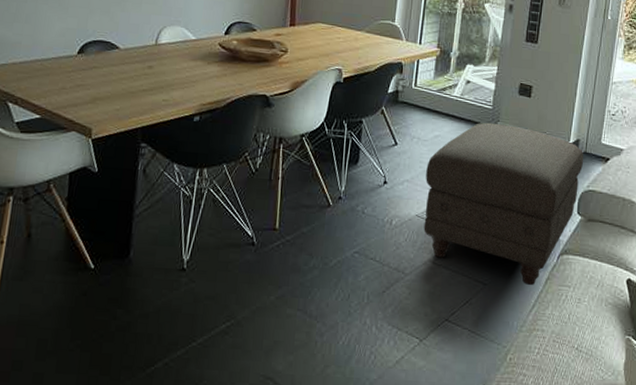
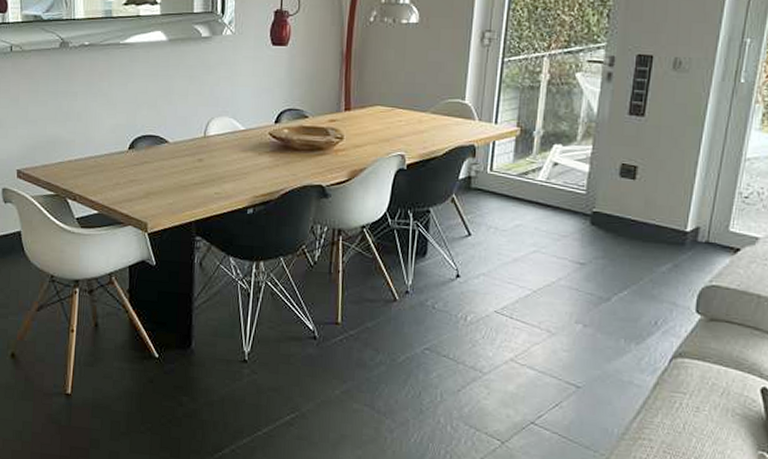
ottoman: present [424,122,584,286] -> none [504,209,706,391]

